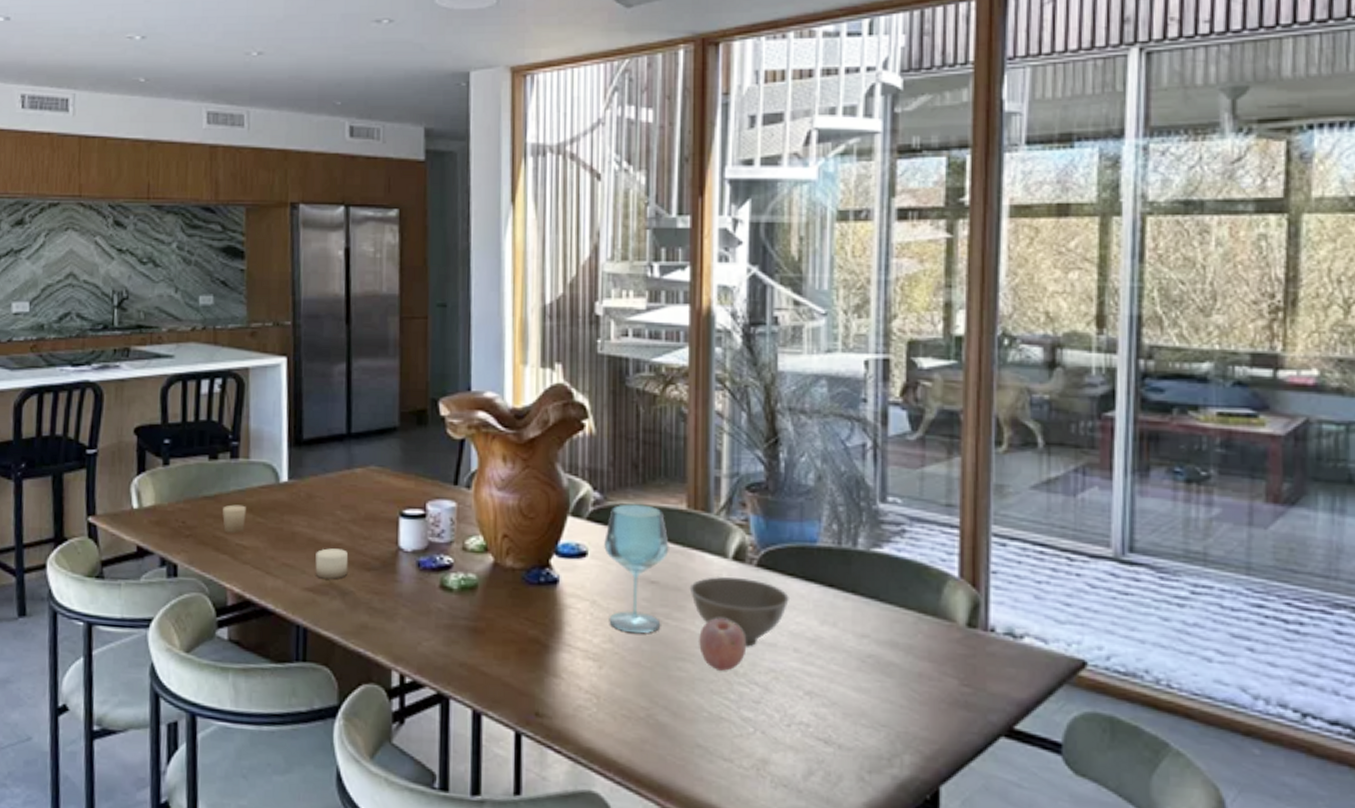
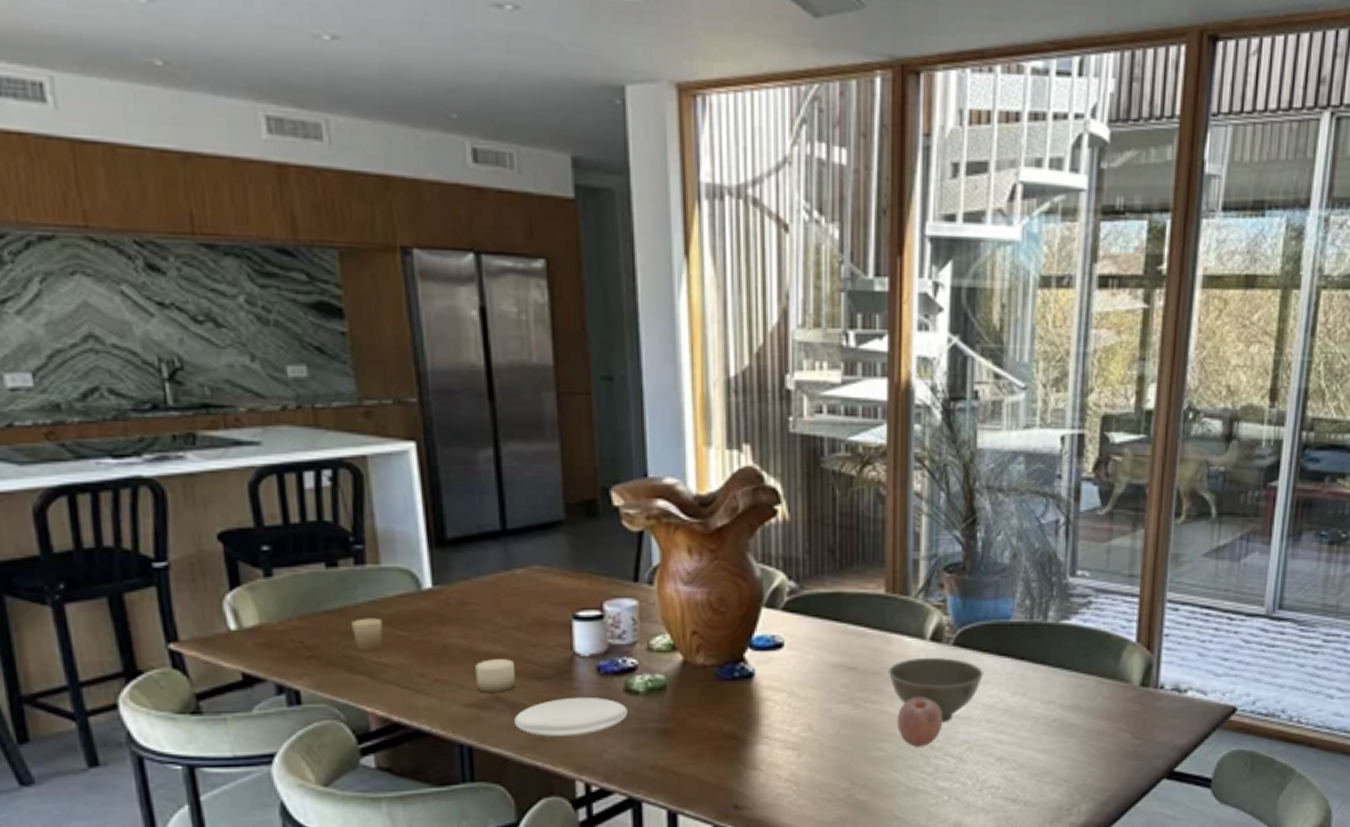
plate: none [344,589,442,628] -> present [515,696,628,738]
wine glass: present [604,504,669,634] -> none [801,591,868,720]

